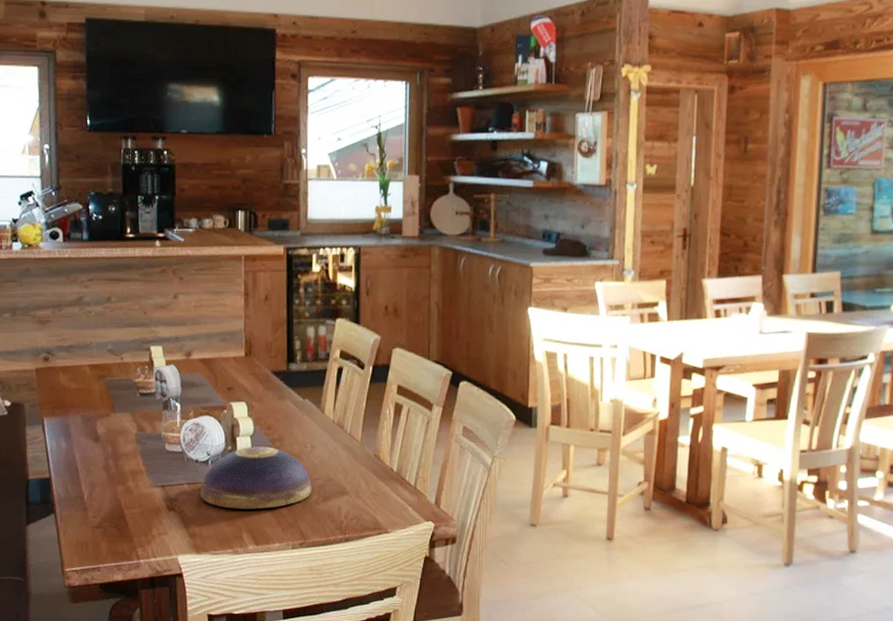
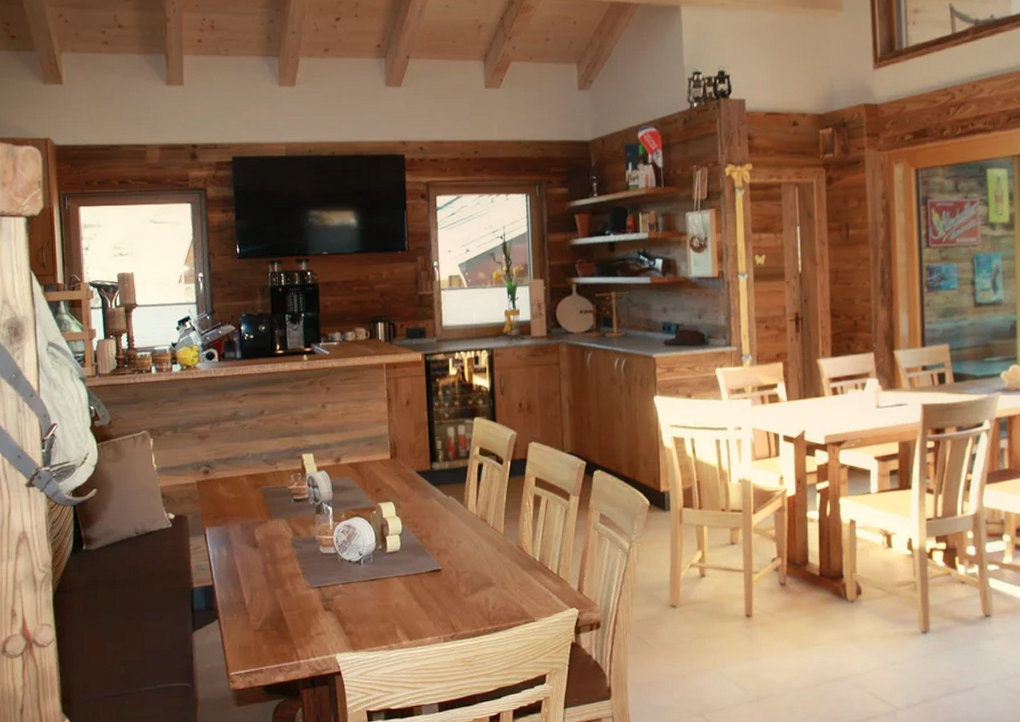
decorative bowl: present [200,446,312,510] -> none [354,543,460,606]

